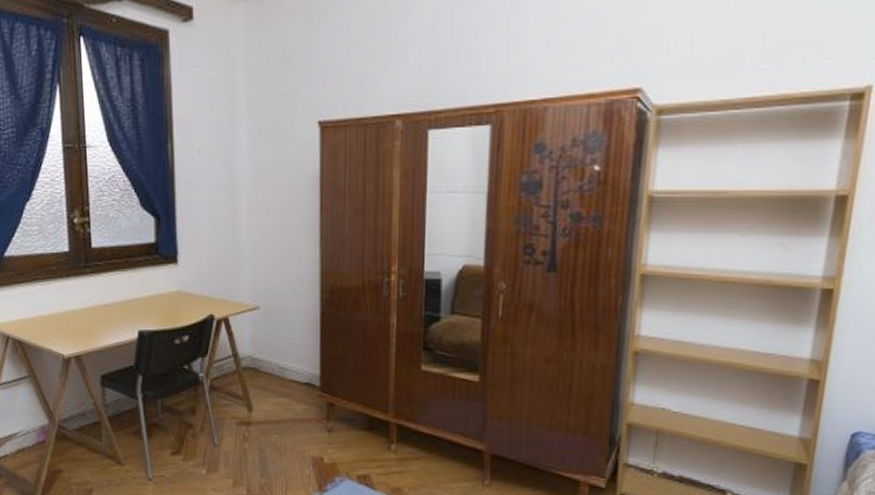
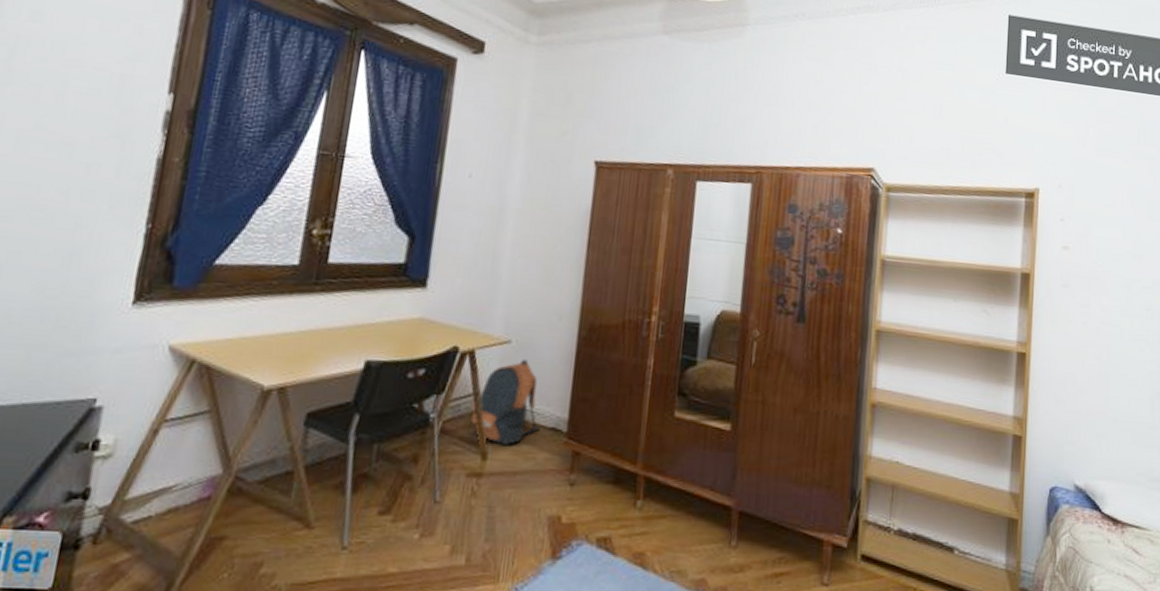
backpack: none [235,324,296,398] -> present [472,360,541,445]

